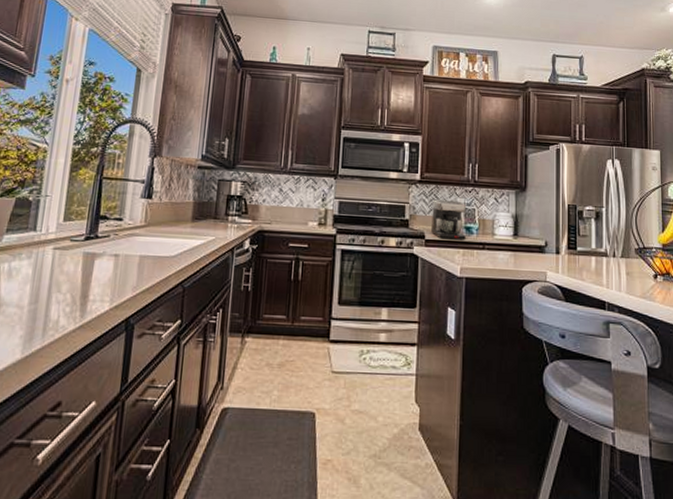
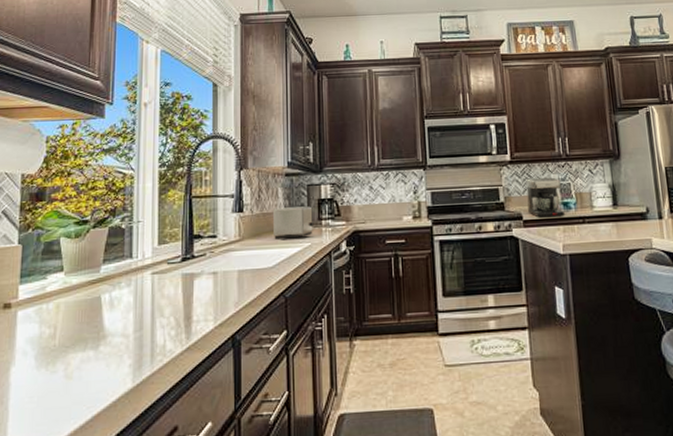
toaster: none [179,199,221,231] -> present [272,206,314,240]

